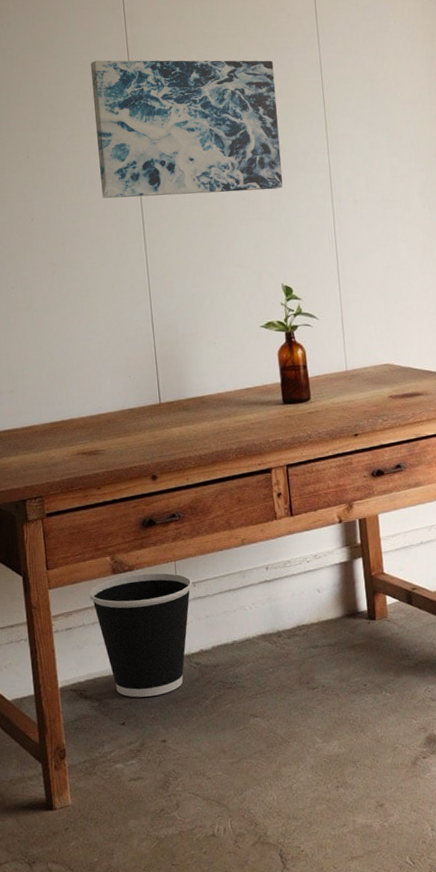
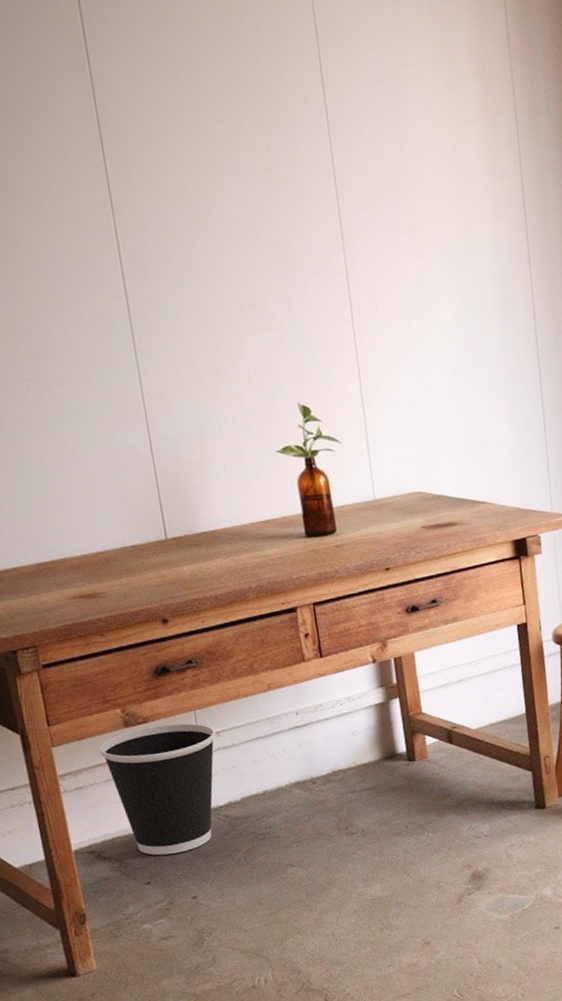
wall art: present [90,60,283,199] -> none [52,131,294,302]

